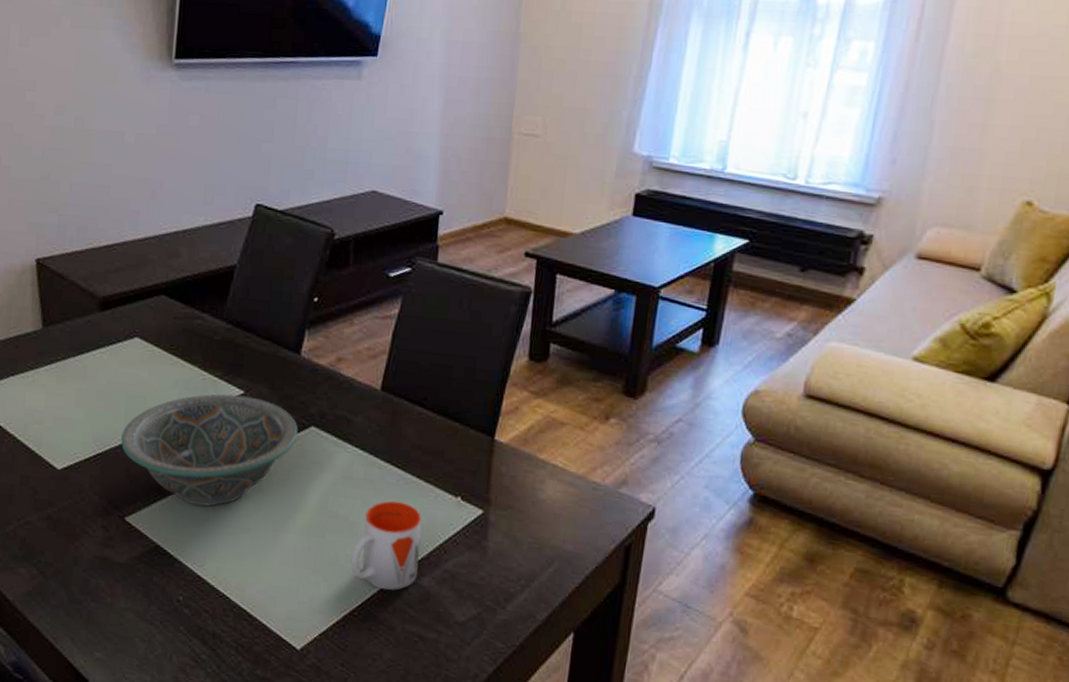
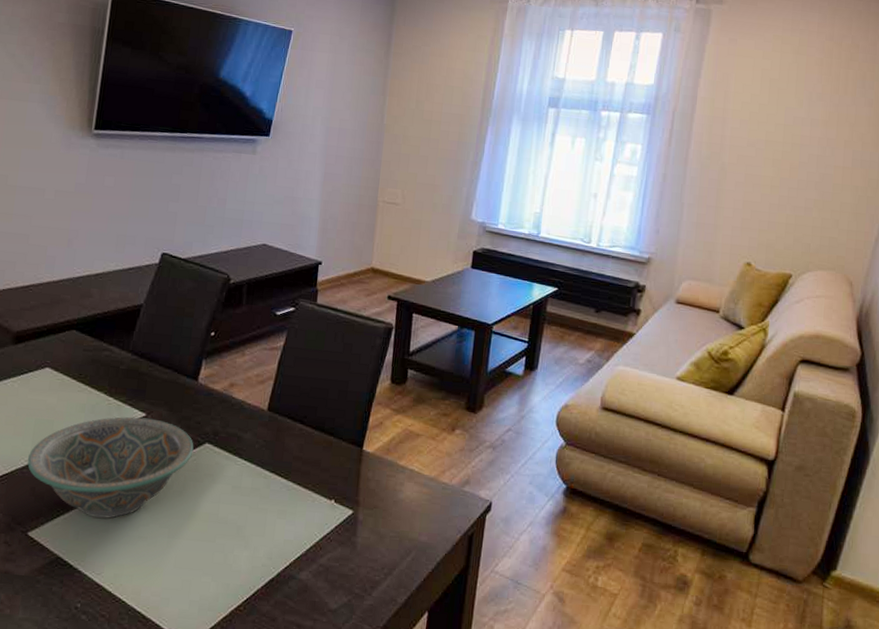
mug: present [350,500,422,591] -> none [238,505,301,586]

